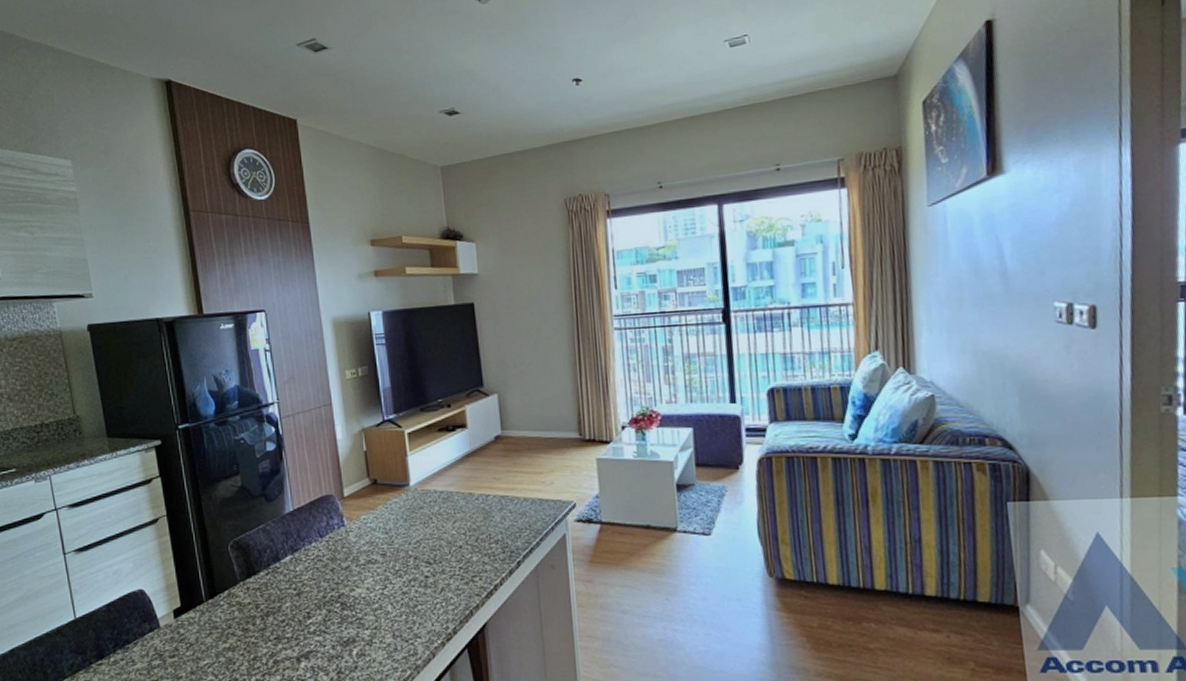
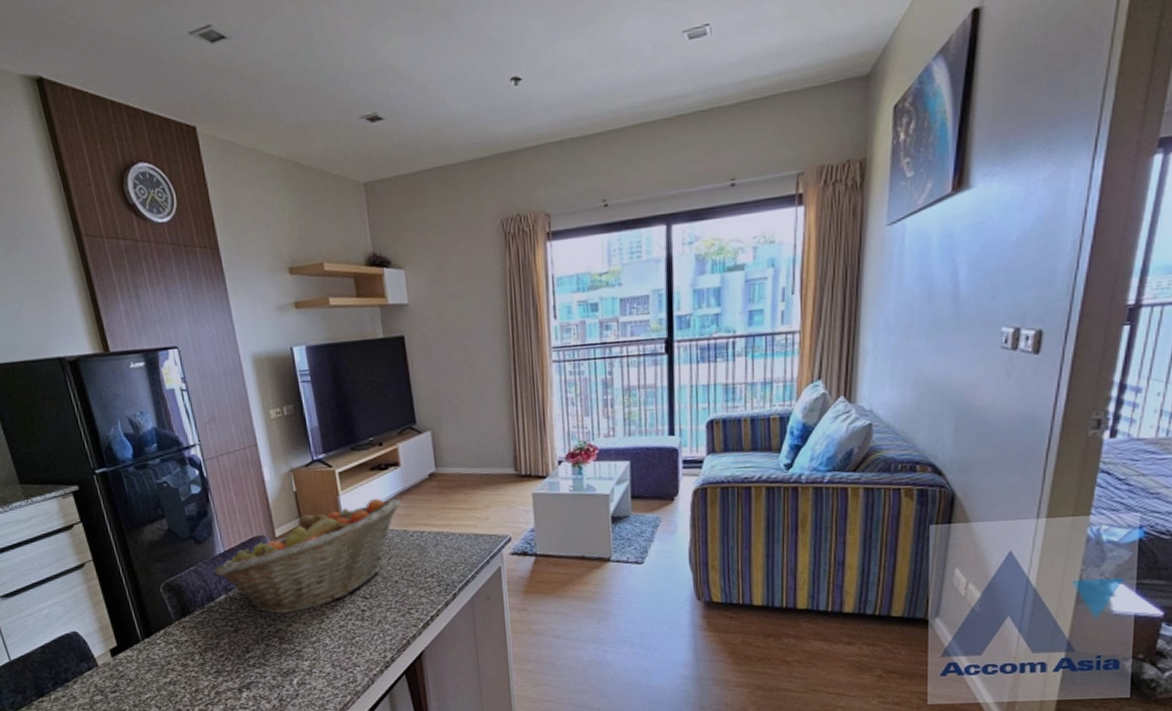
fruit basket: none [281,460,467,577] -> present [213,498,401,614]

